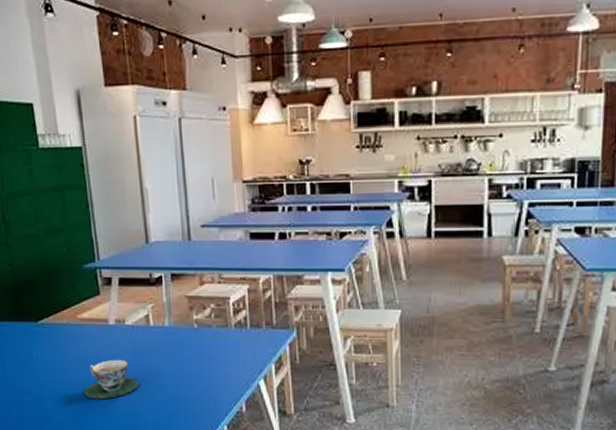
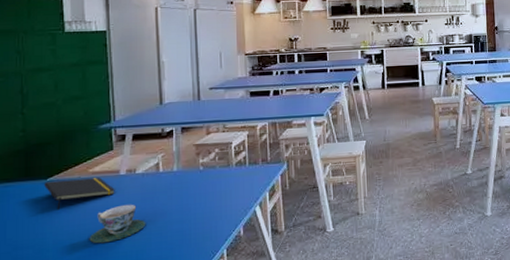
notepad: none [36,325,105,357] -> present [44,177,115,210]

